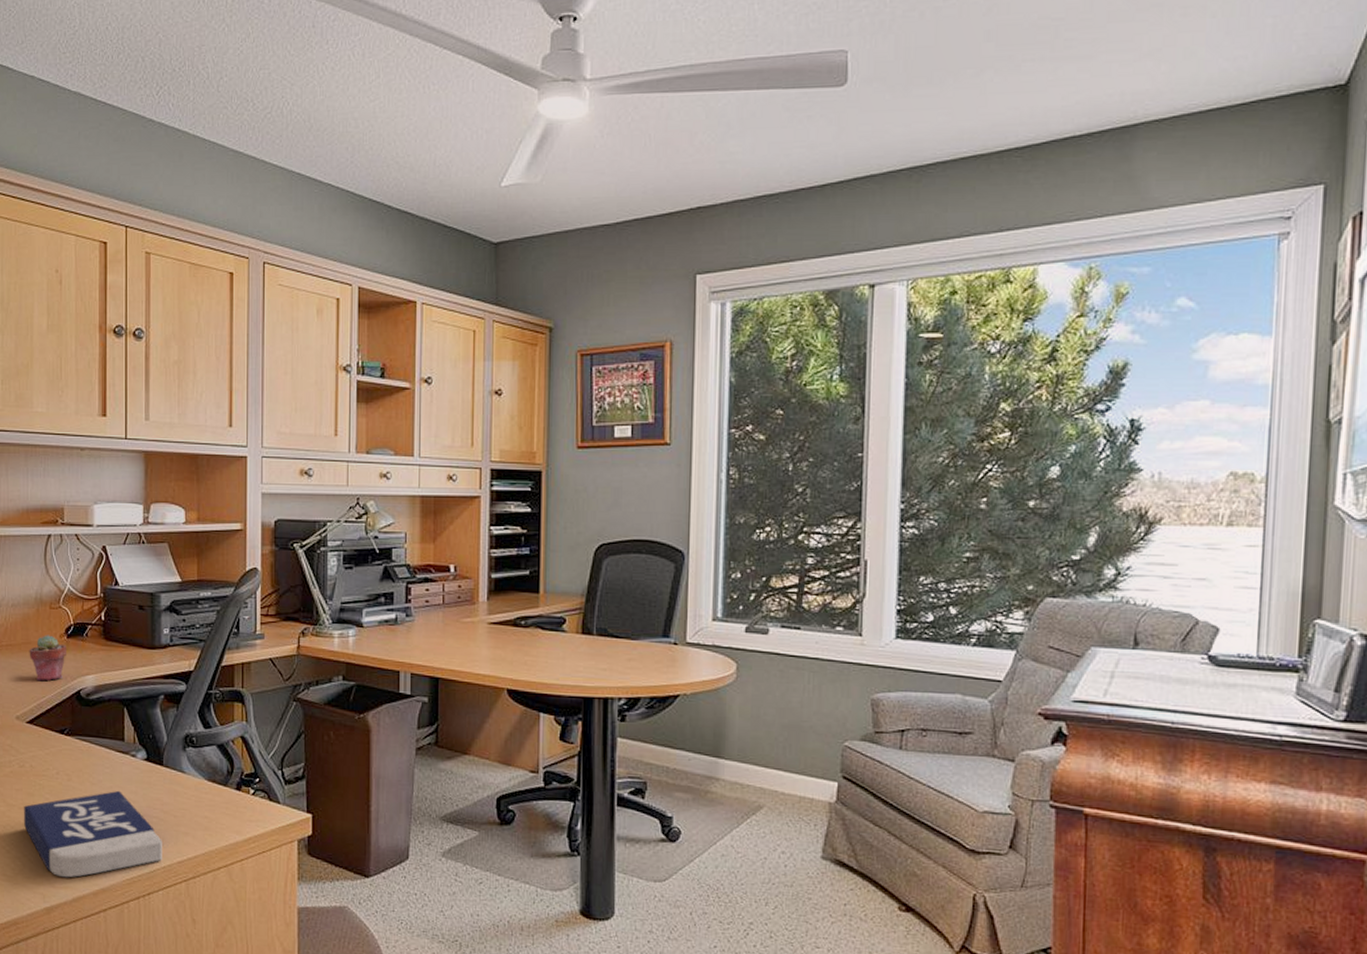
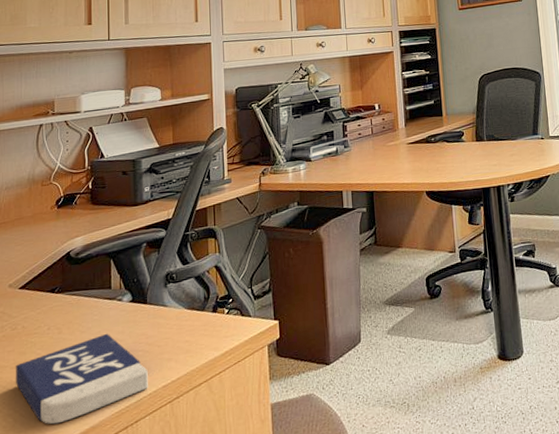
potted succulent: present [29,635,68,682] -> none [22,208,58,250]

